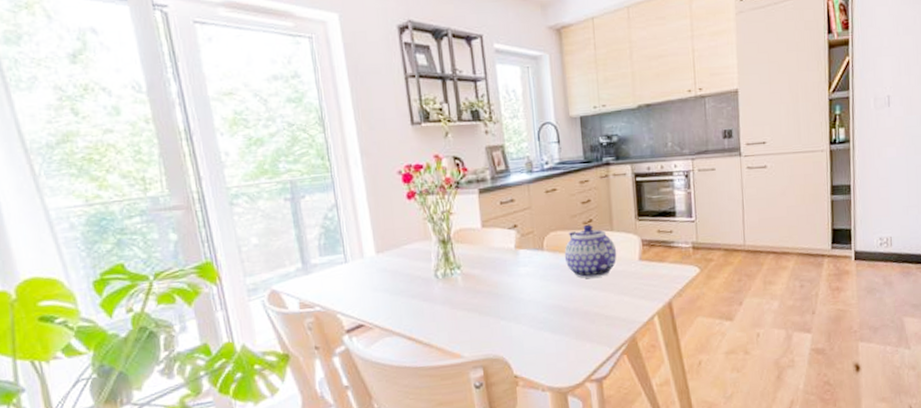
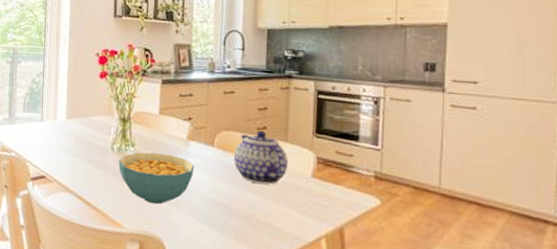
cereal bowl: none [445,268,528,325] -> present [118,152,195,205]

